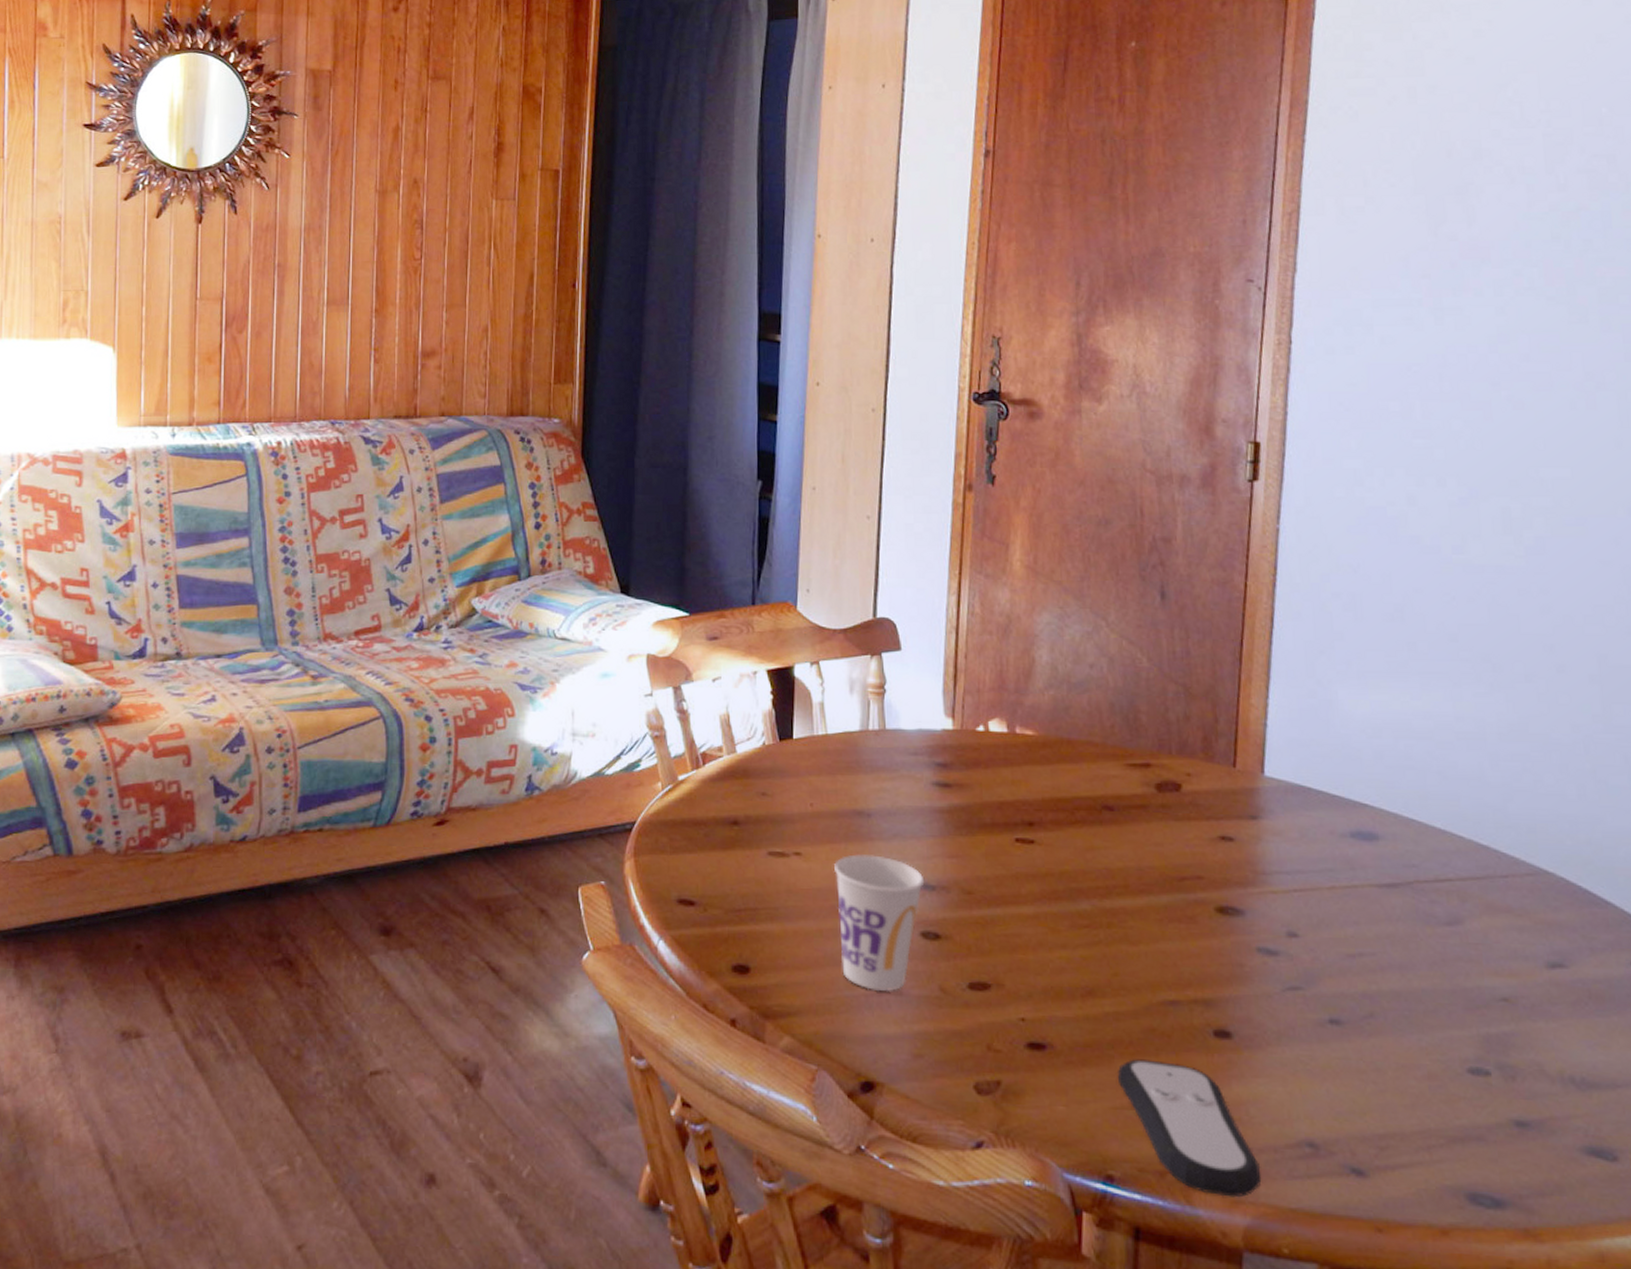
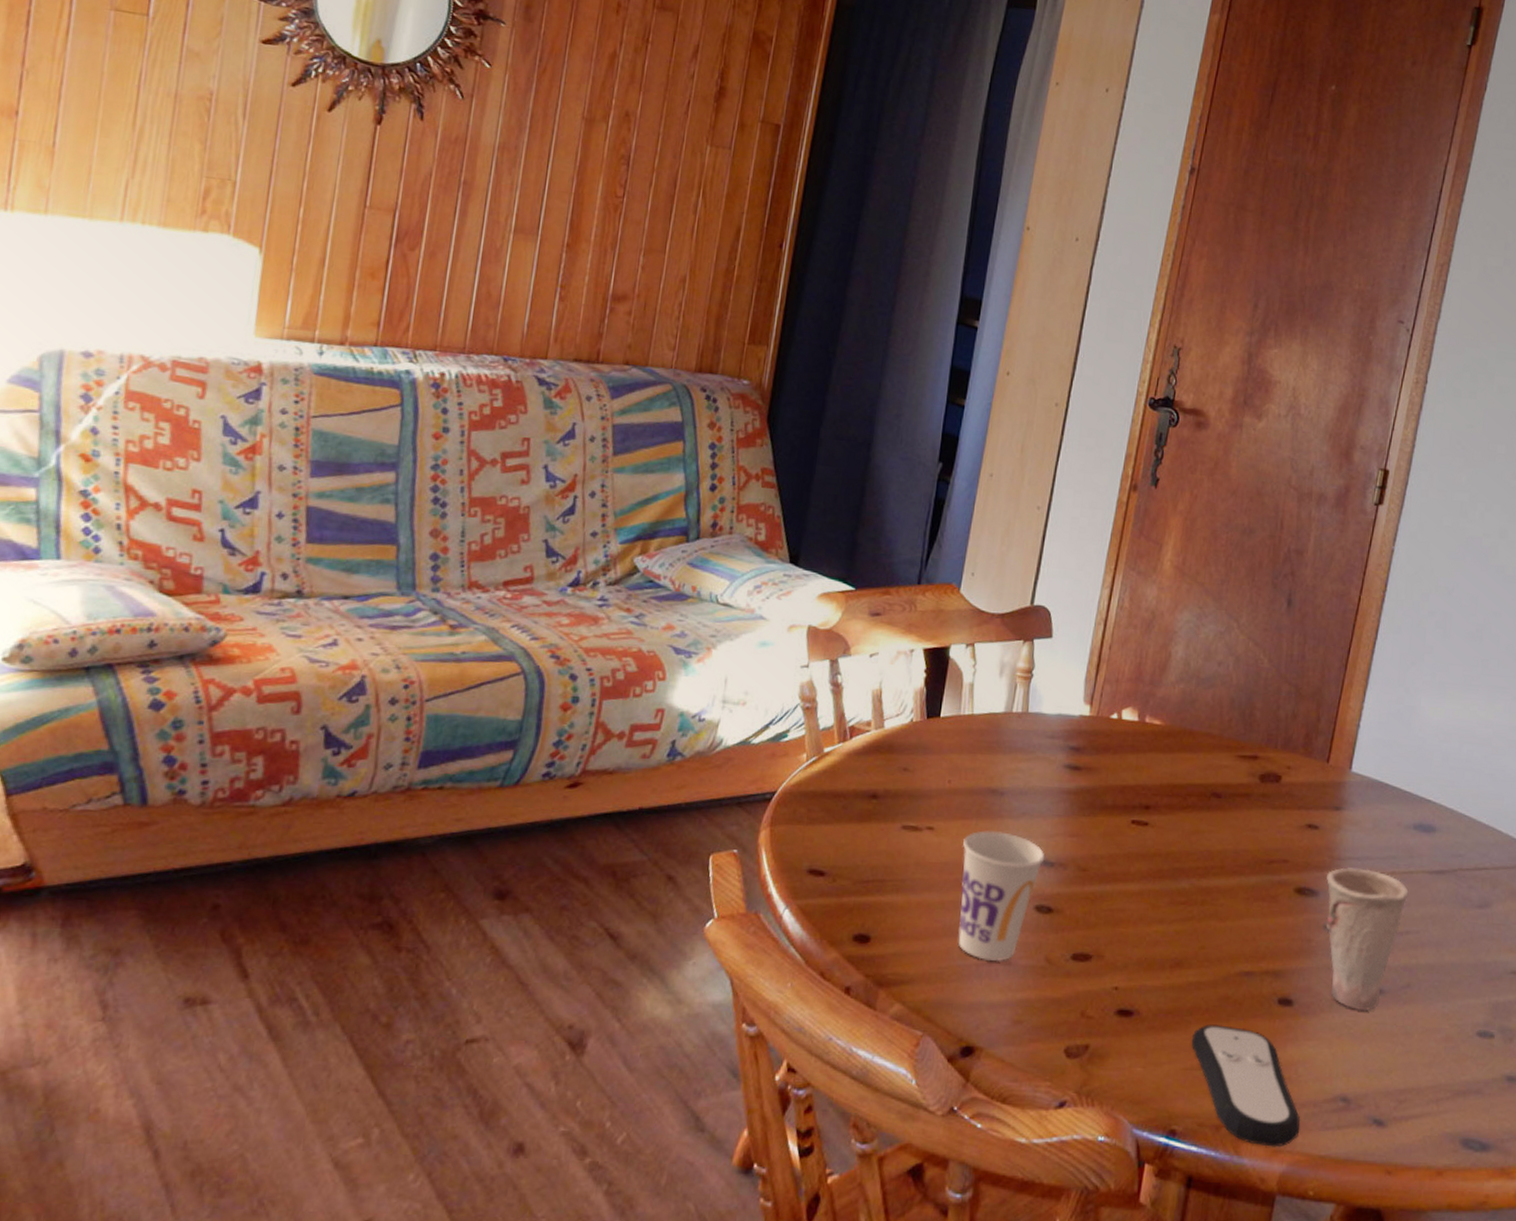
cup: none [1251,883,1356,1045] -> present [1325,867,1409,1012]

